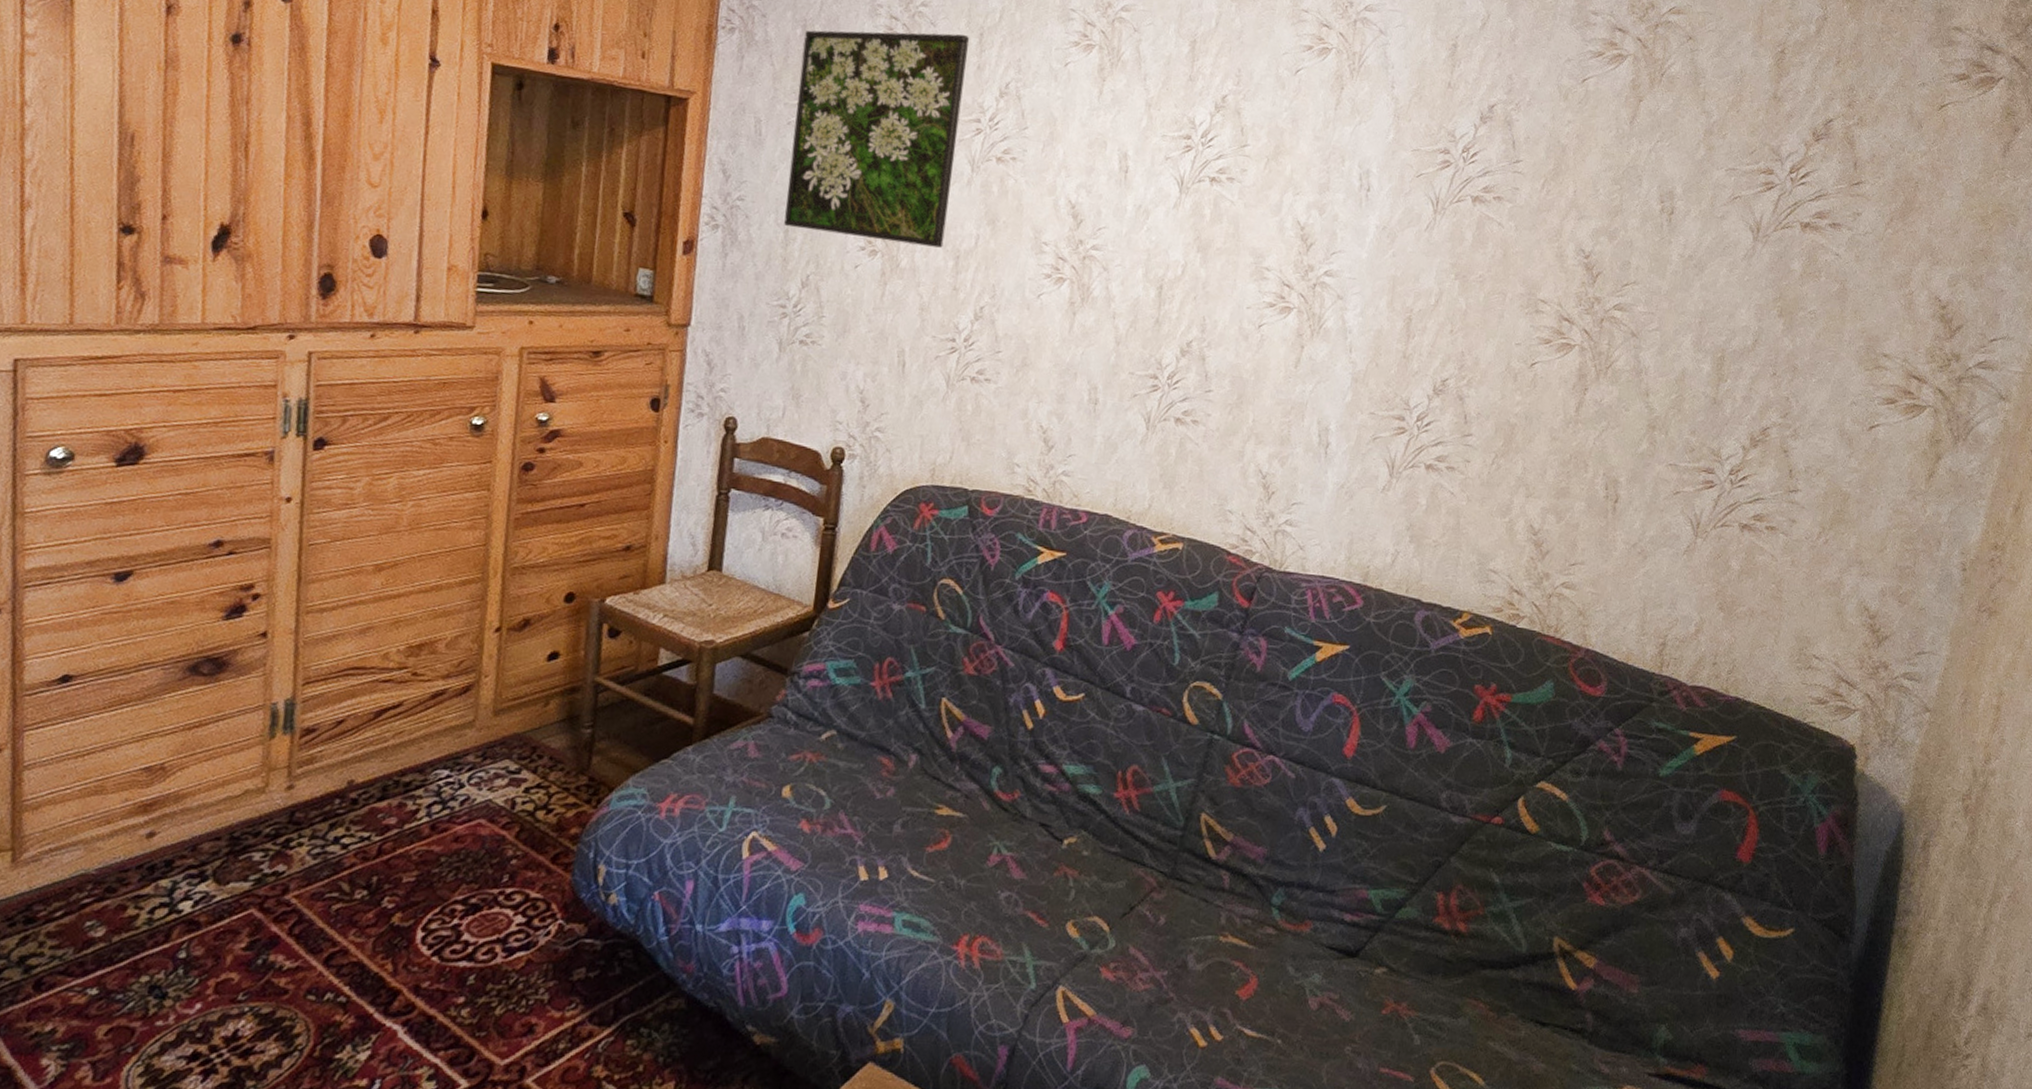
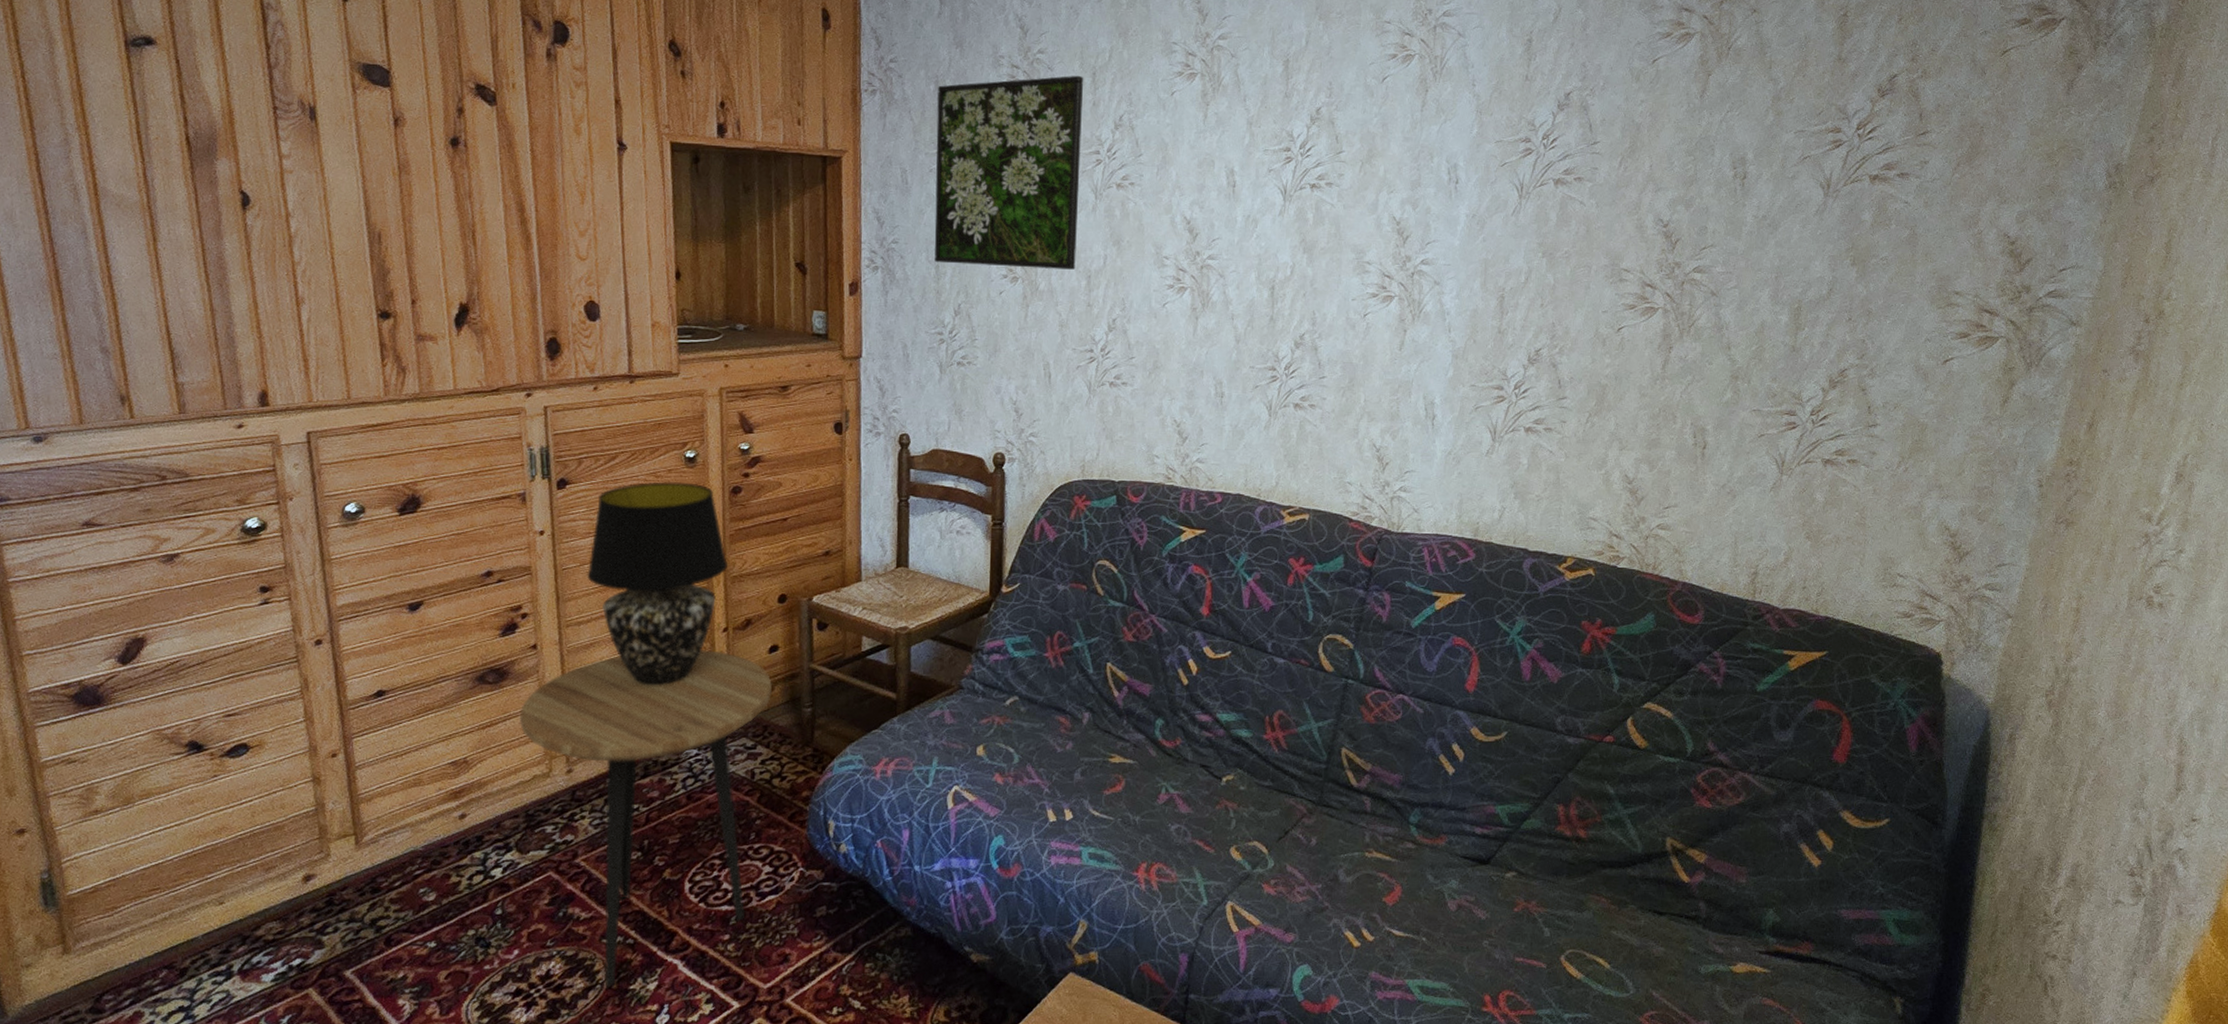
side table: none [234,652,547,1058] -> present [519,650,772,990]
table lamp: none [337,449,510,691] -> present [587,482,728,686]

